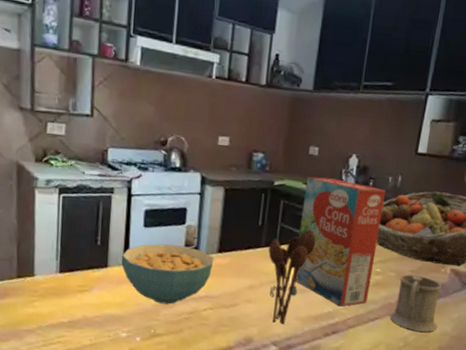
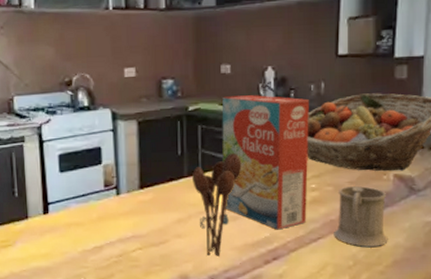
cereal bowl: present [121,244,214,304] -> none [40,186,137,250]

